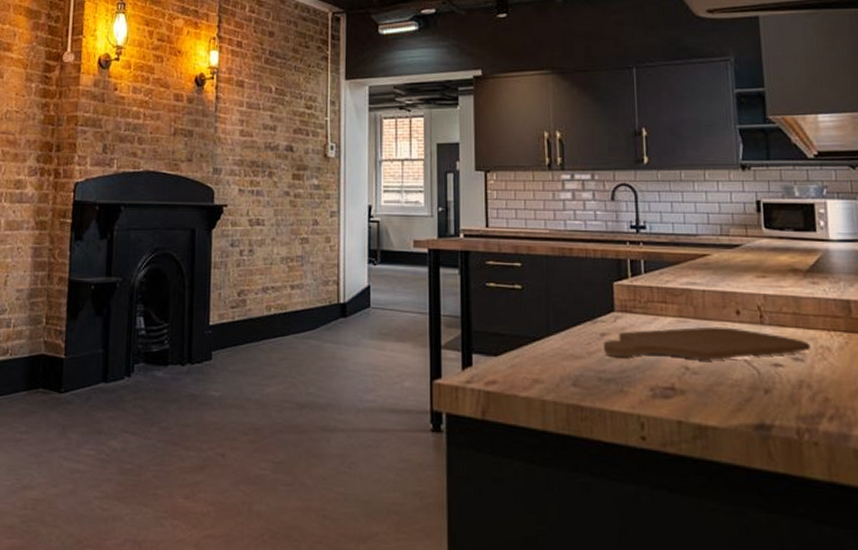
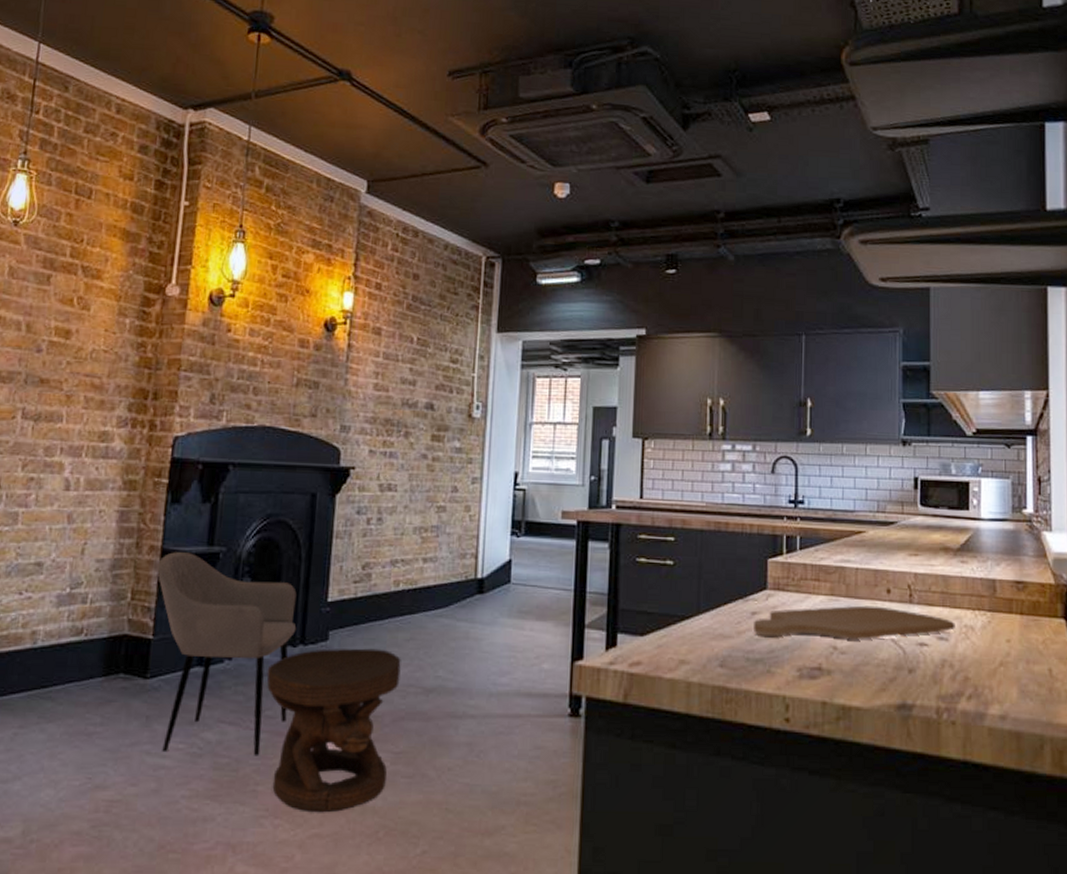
armchair: none [66,282,184,463] -> present [157,552,297,756]
carved stool: none [160,367,276,515] -> present [266,648,401,812]

